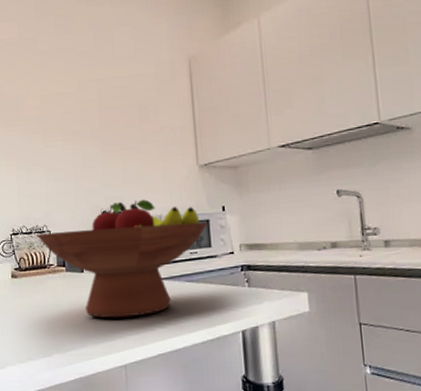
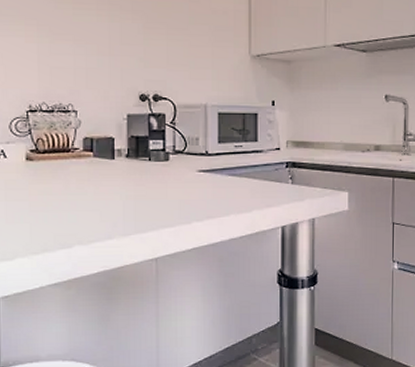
fruit bowl: present [35,199,208,318] -> none [58,85,256,209]

